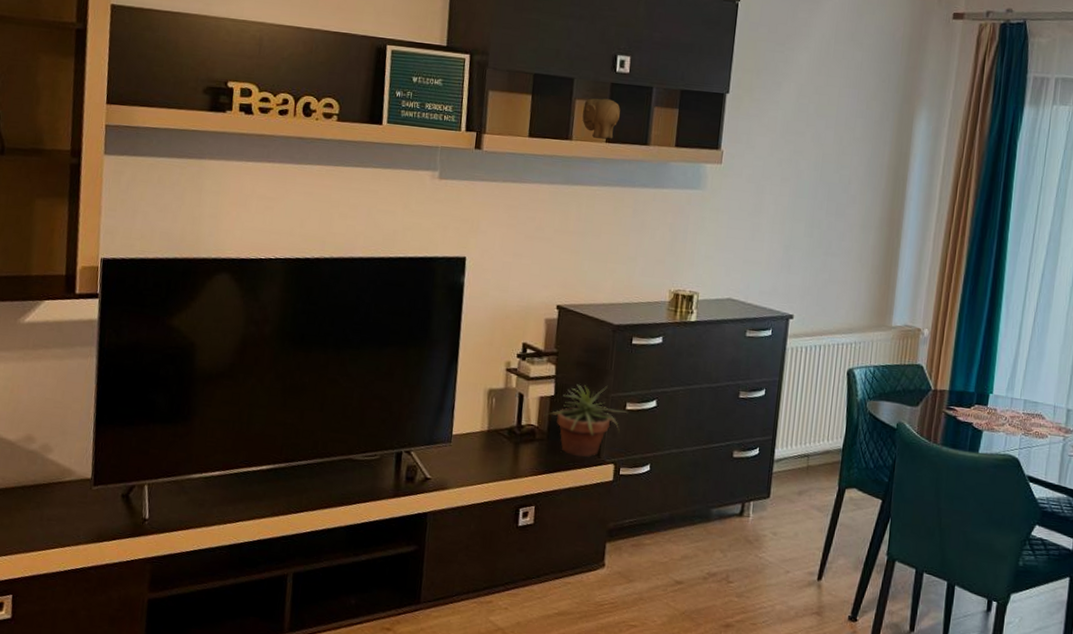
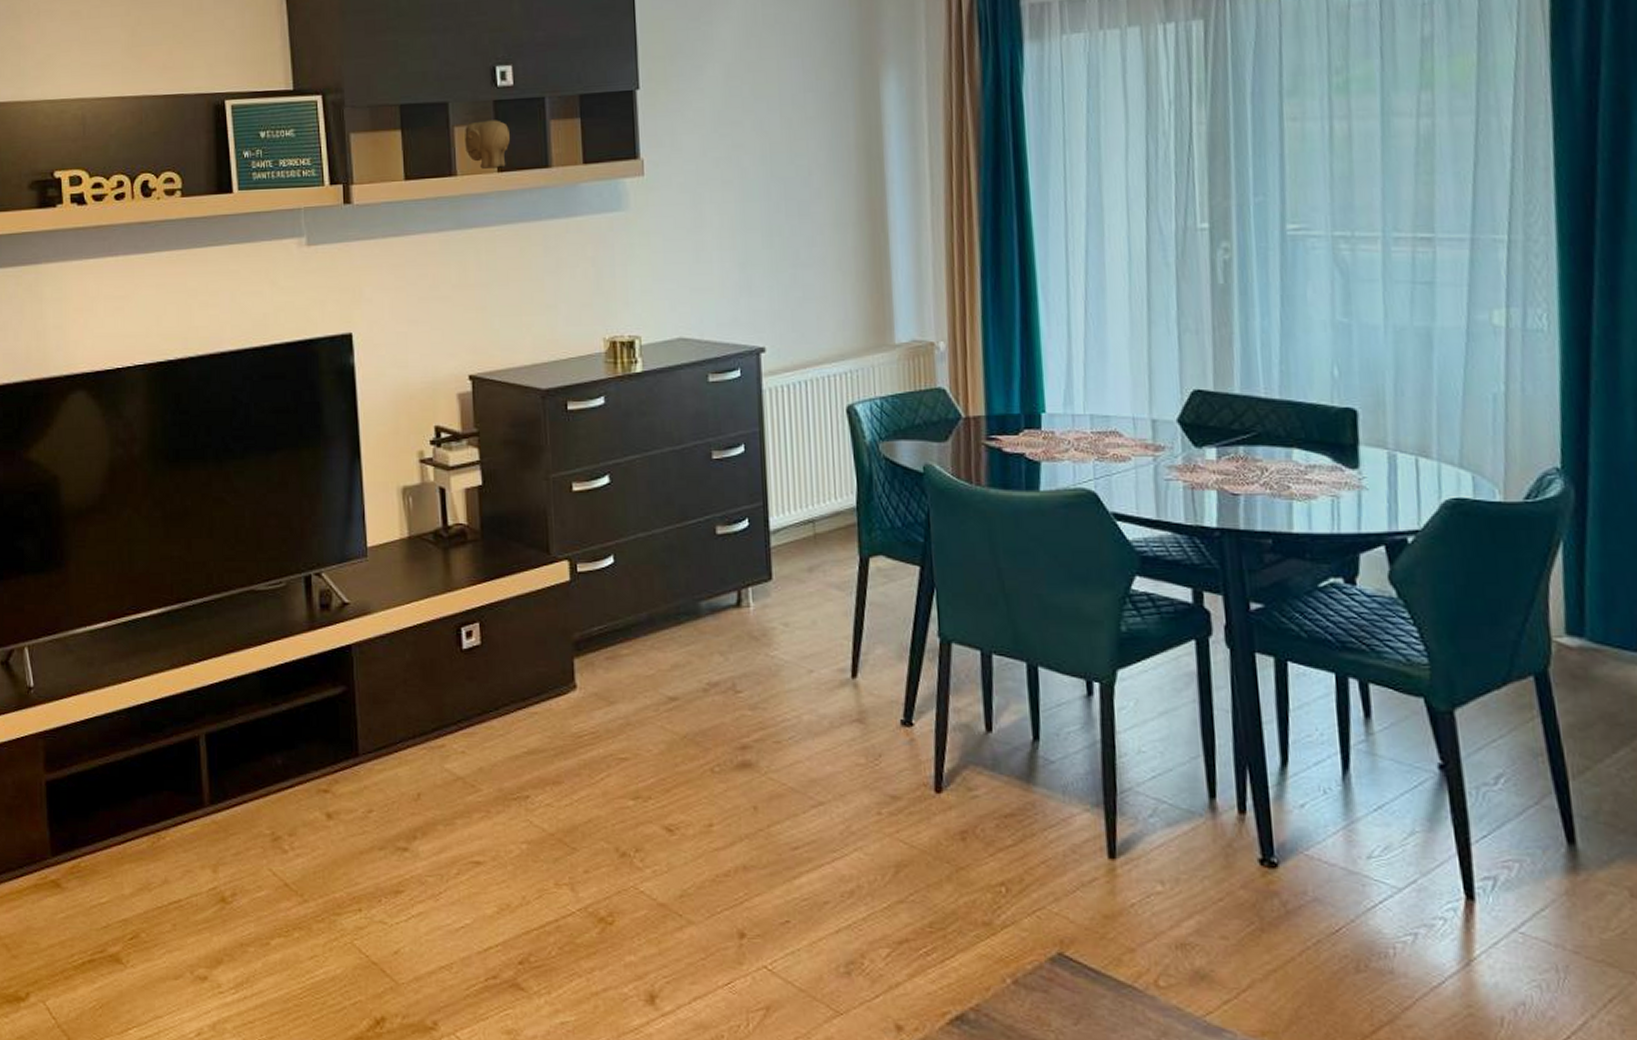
potted plant: present [543,384,629,457] -> none [472,464,577,556]

